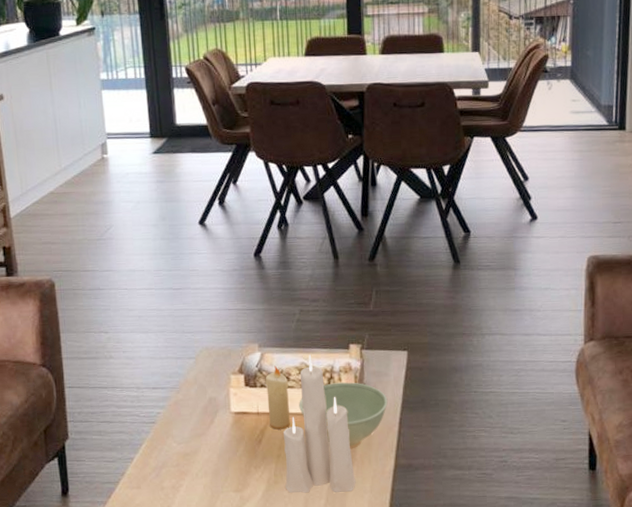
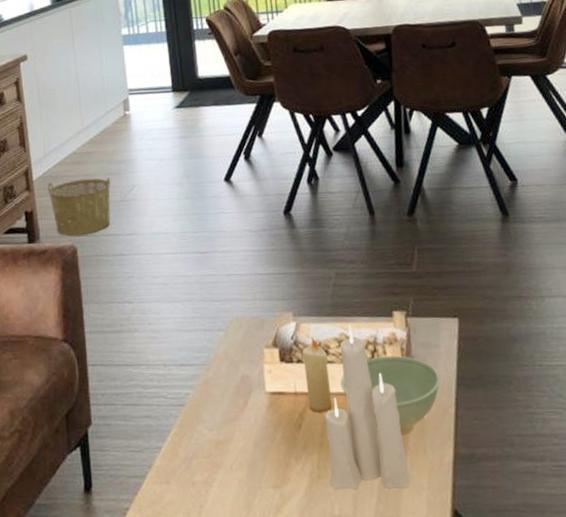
basket: none [25,217,88,271] -> present [48,178,111,236]

